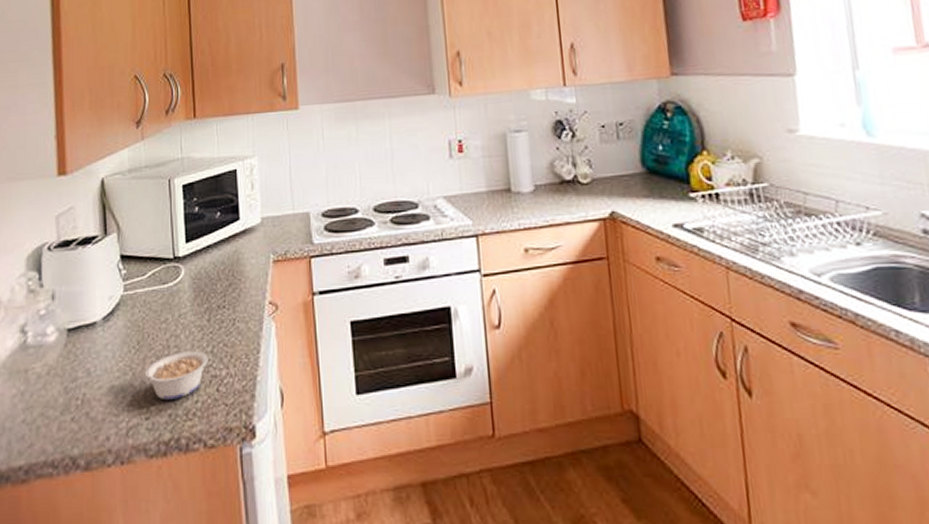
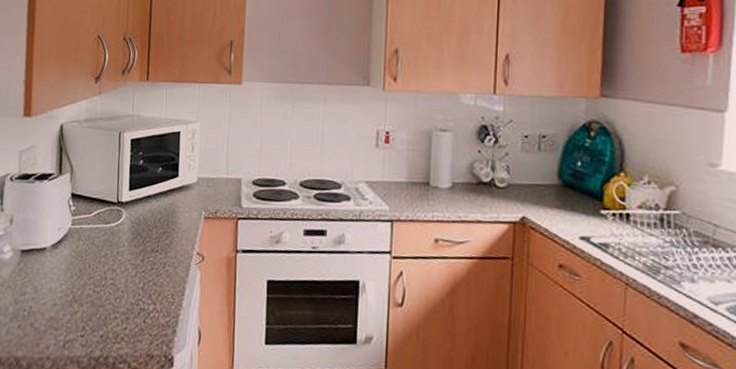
legume: present [135,351,209,399] -> none [74,283,139,324]

